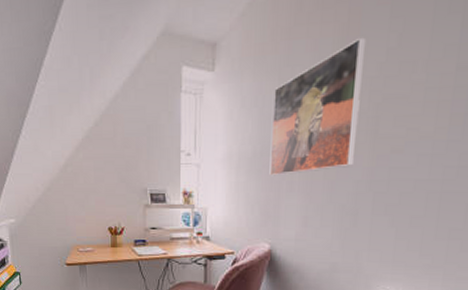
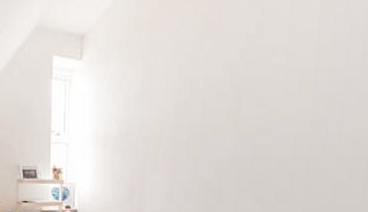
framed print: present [269,37,367,176] -> none [134,26,226,154]

